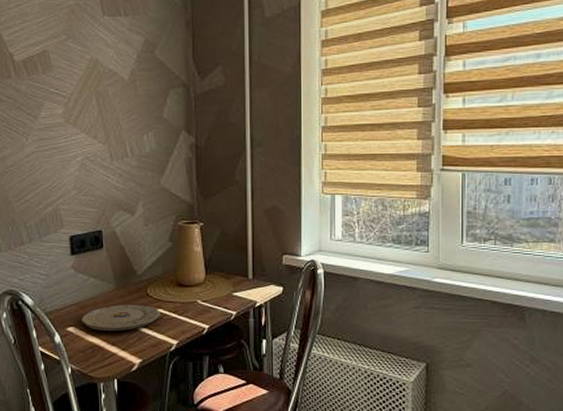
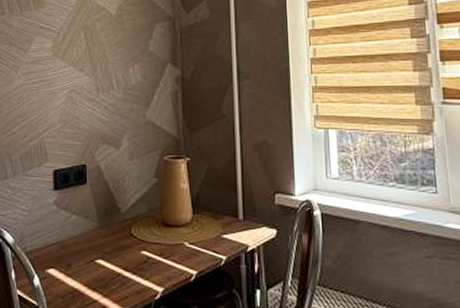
plate: present [82,305,160,331] -> none [62,245,144,275]

